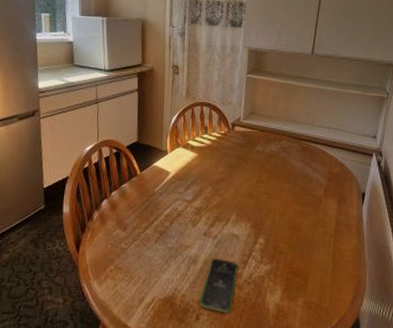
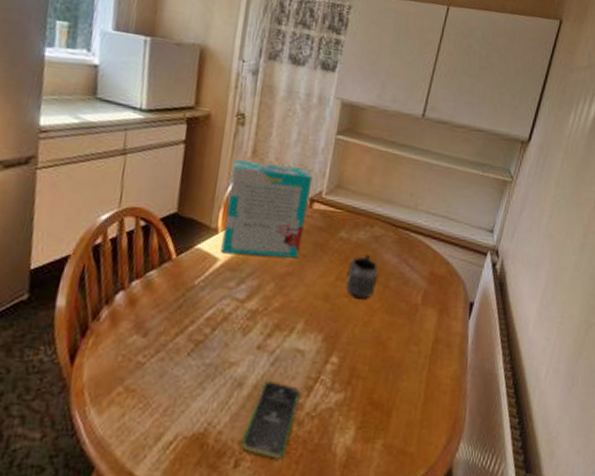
cereal box: none [171,100,232,169] -> present [221,160,313,258]
mug: none [264,161,288,195] -> present [345,254,379,300]

